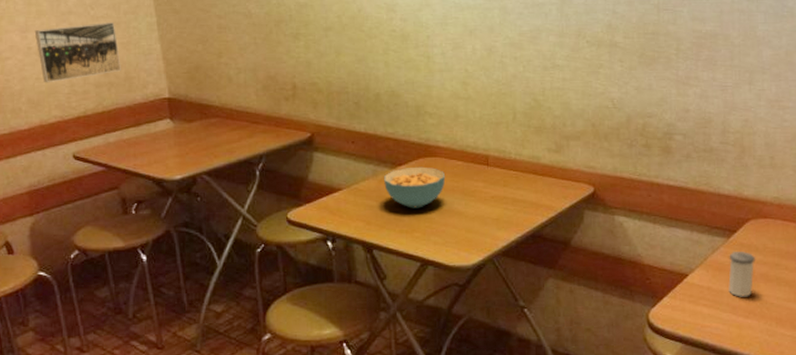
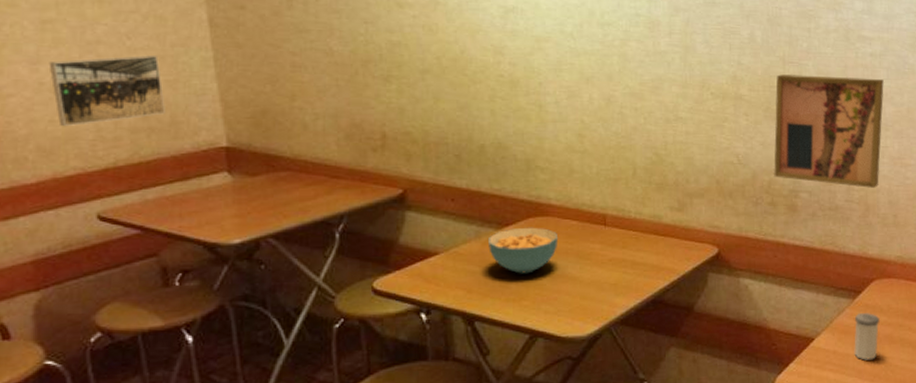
wall art: none [648,21,761,130] -> present [774,74,884,188]

